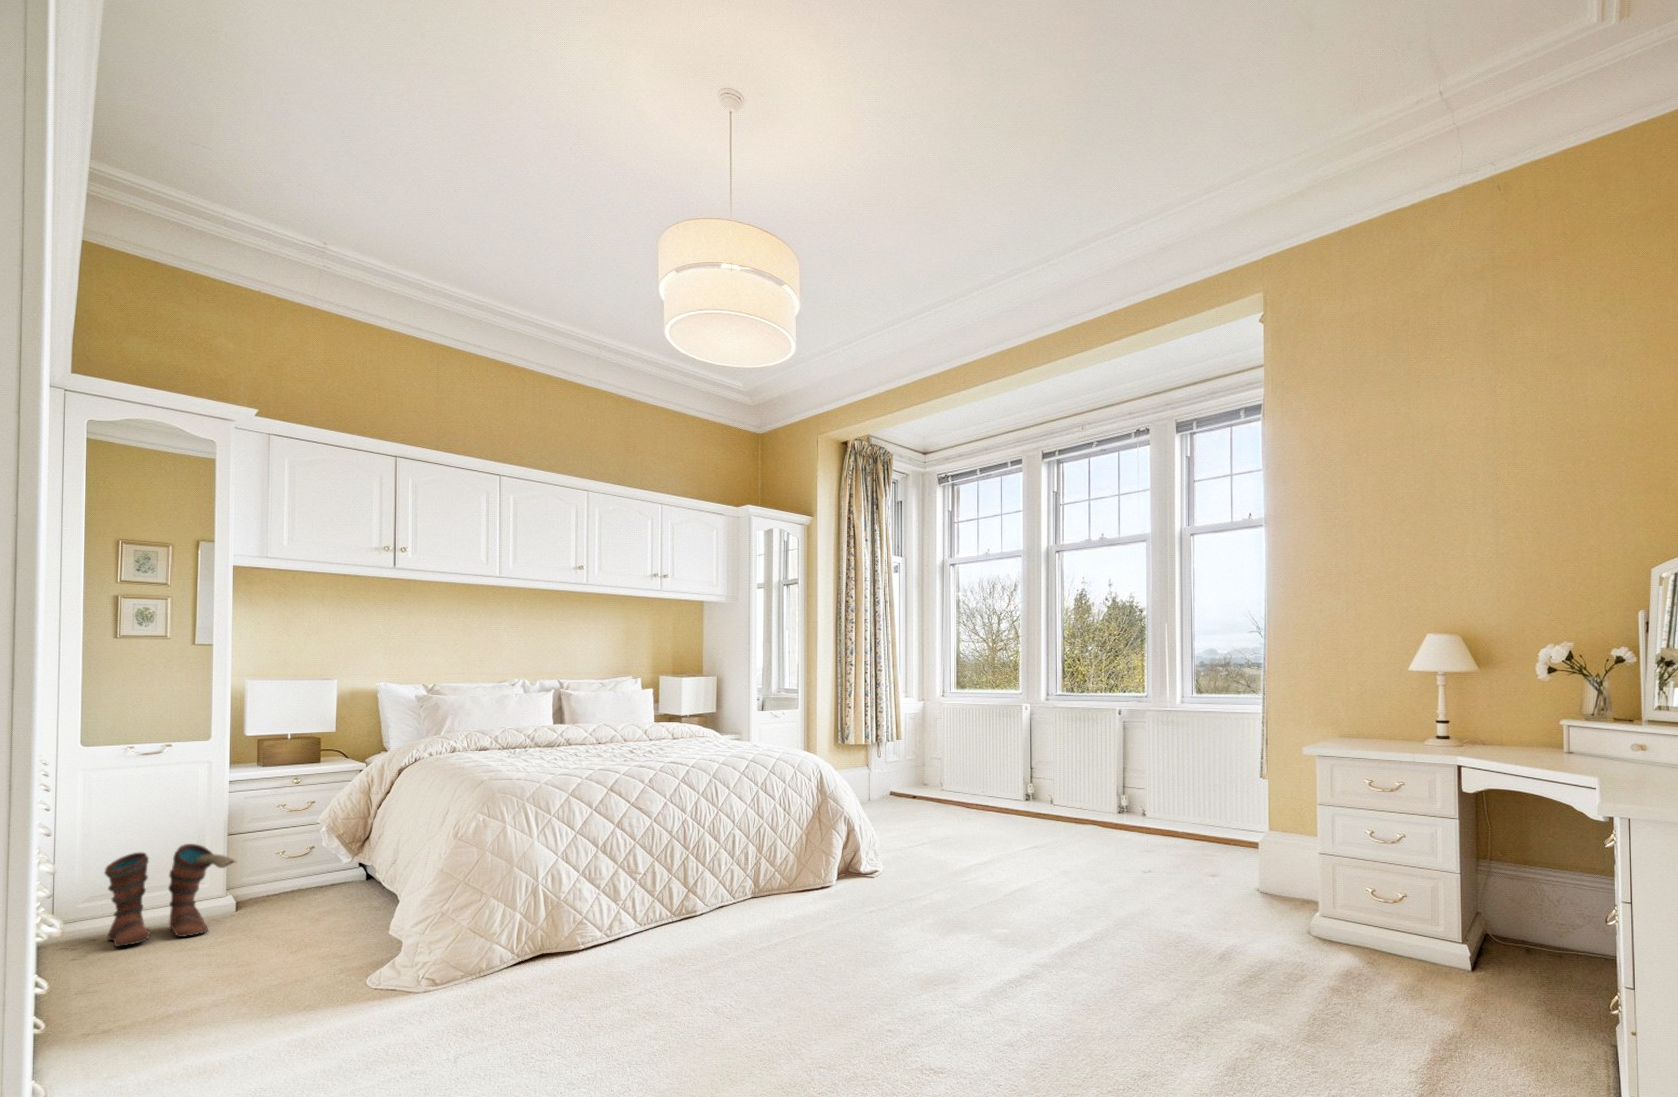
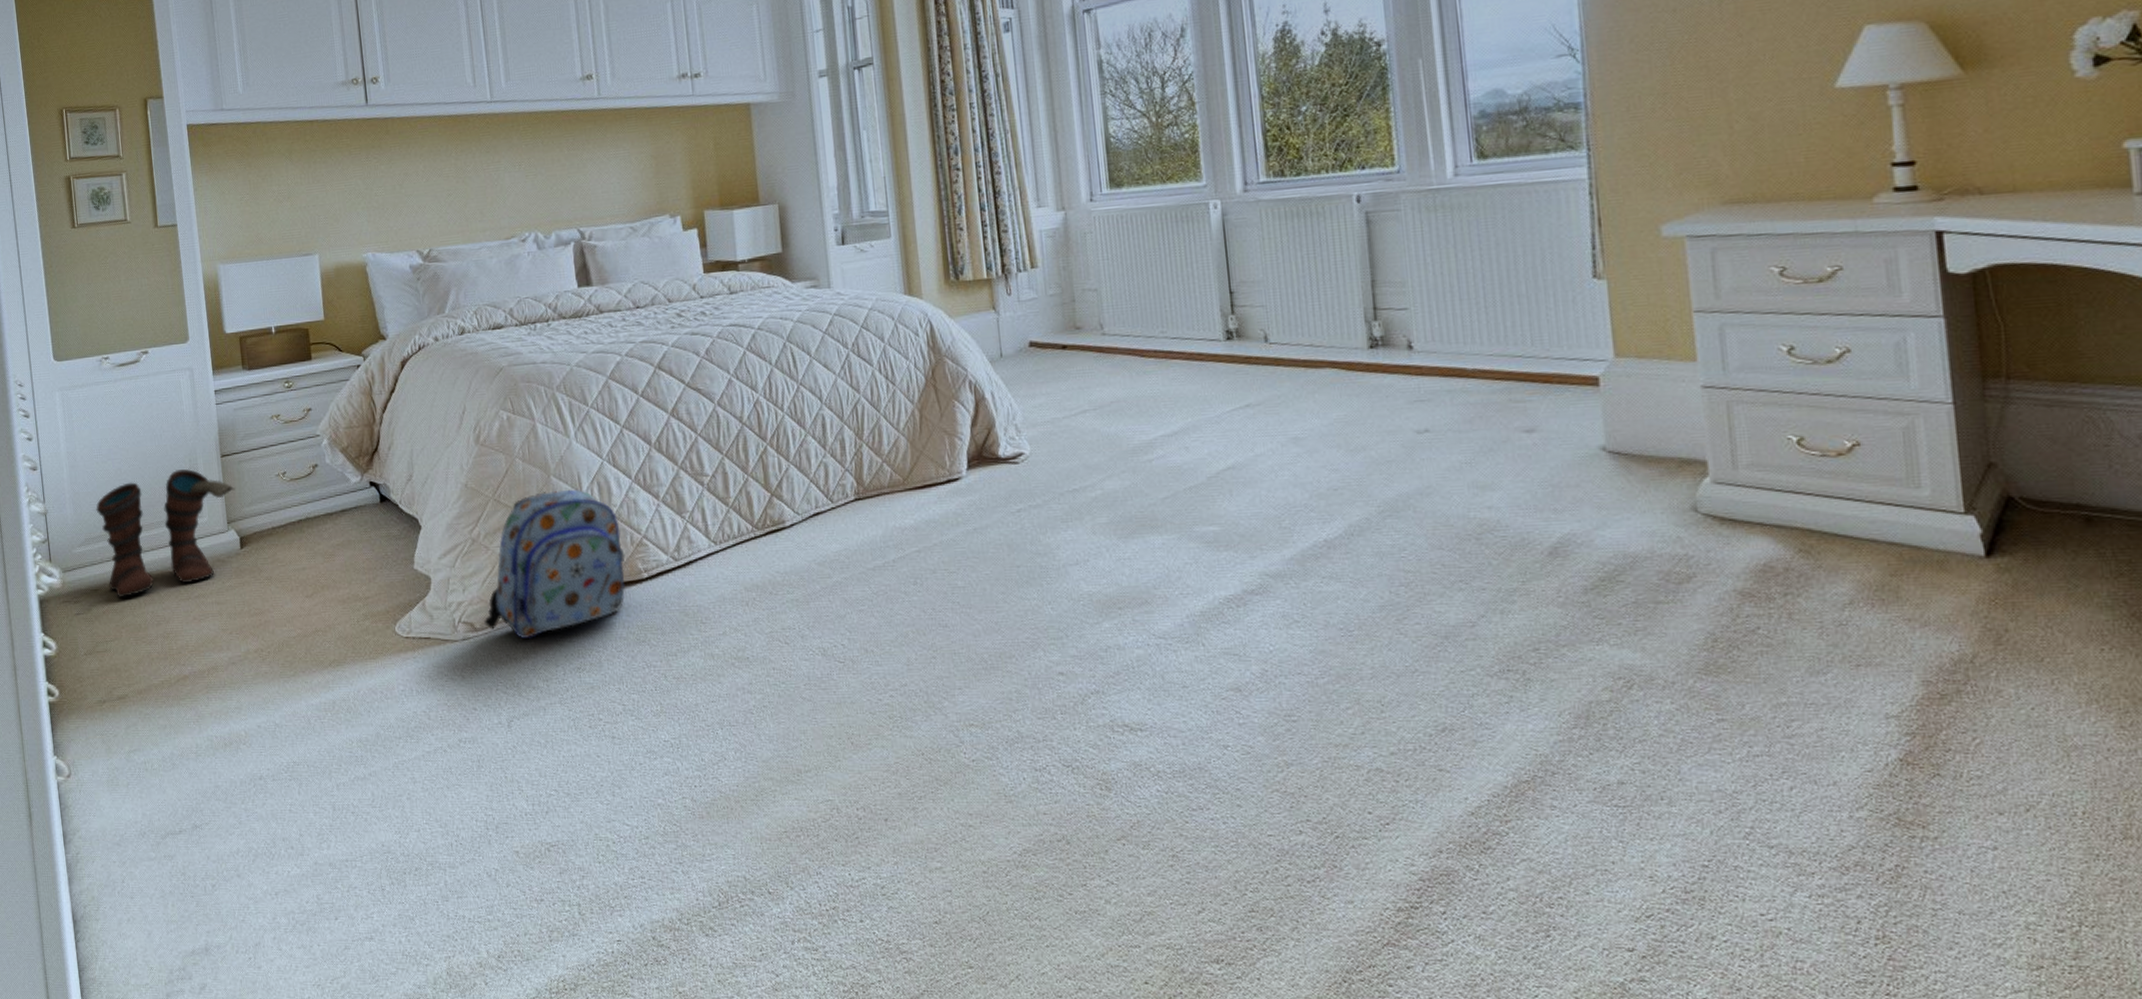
backpack: none [444,878,568,993] -> present [484,489,626,638]

